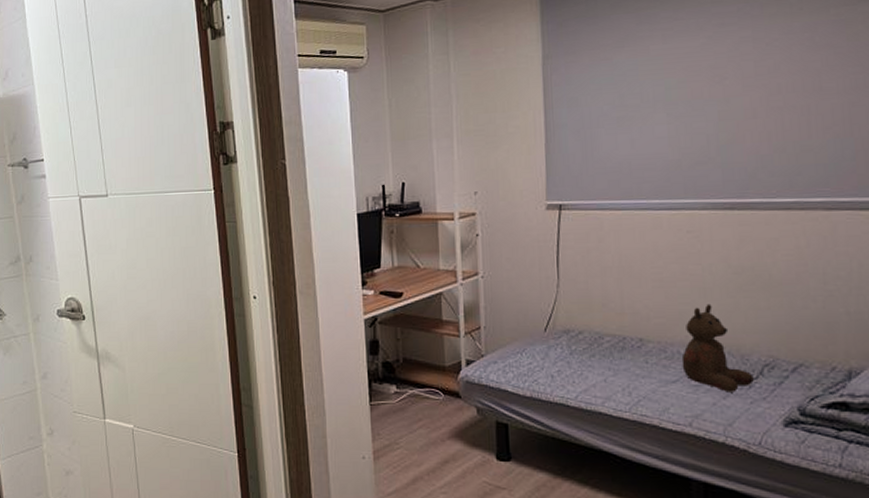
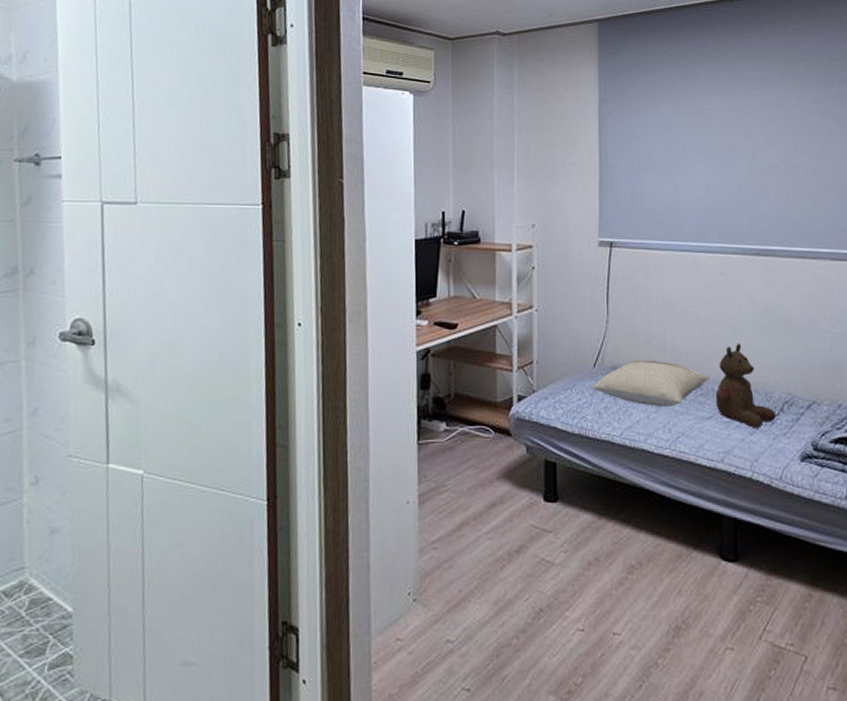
pillow: none [543,323,675,370] -> present [591,360,710,406]

